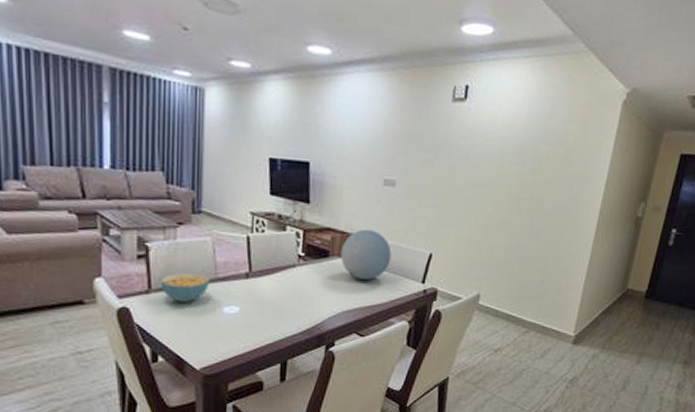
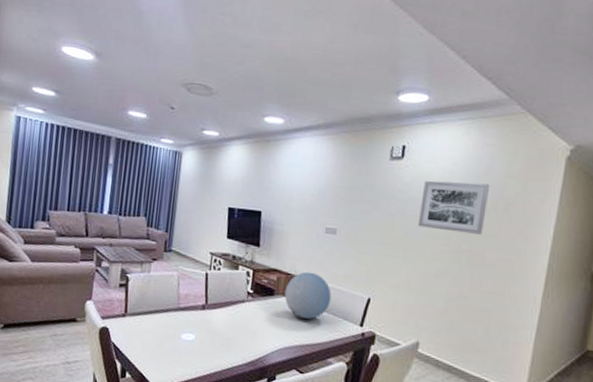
cereal bowl: present [160,272,210,302] -> none [134,301,173,327]
wall art: none [481,125,552,183] -> present [418,180,490,235]

